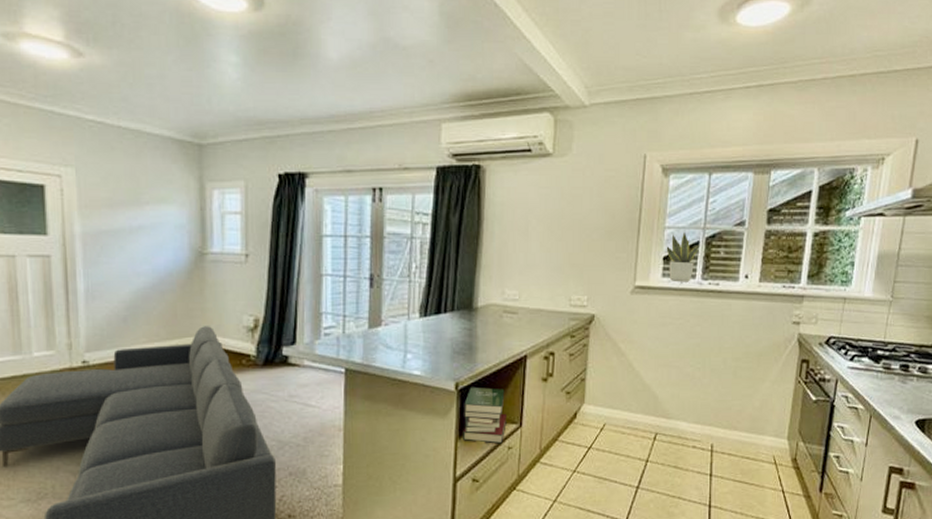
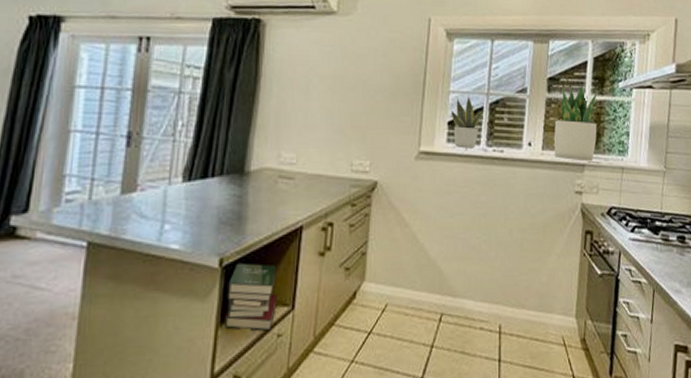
planter: none [772,215,823,293] -> present [553,85,599,162]

